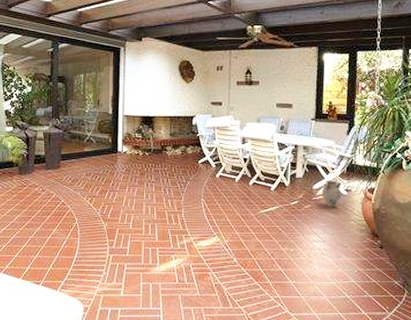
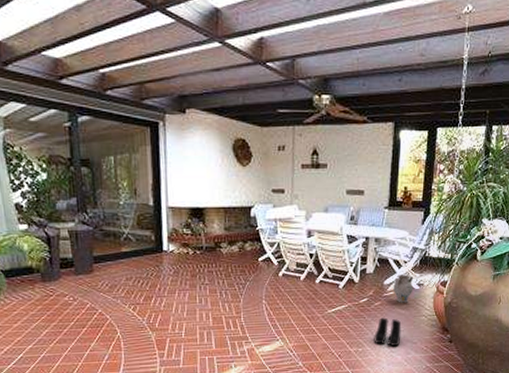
boots: none [305,220,332,249] -> present [374,317,402,347]

